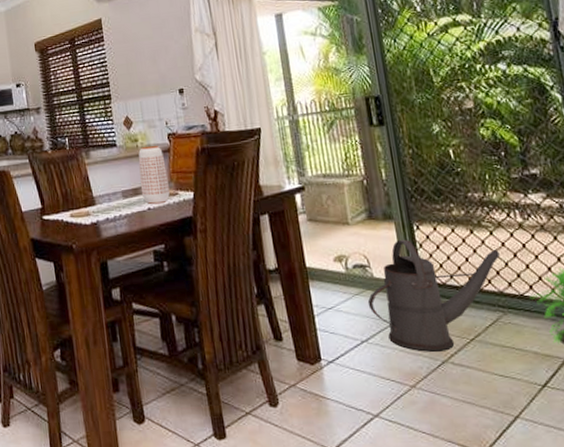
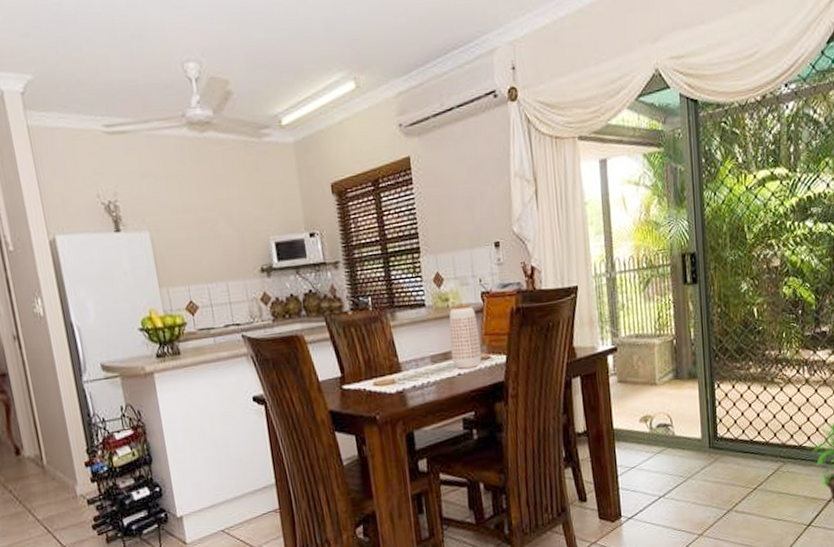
watering can: present [367,239,500,353] -> none [667,397,786,503]

